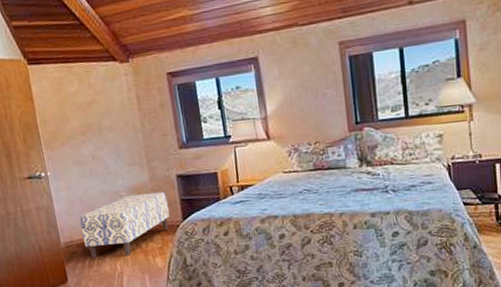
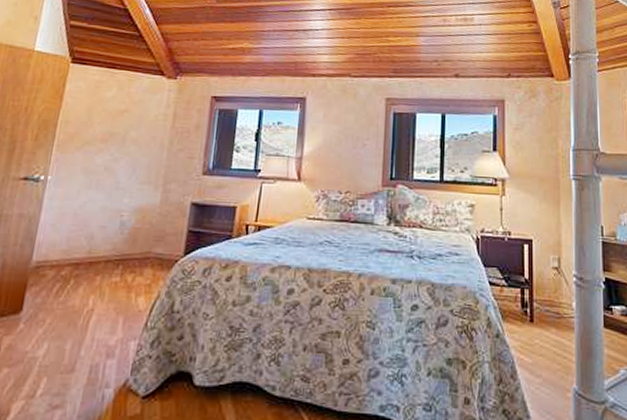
bench: present [80,191,170,259] -> none [60,216,174,290]

